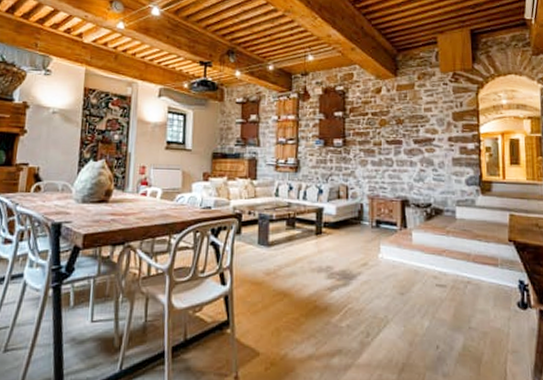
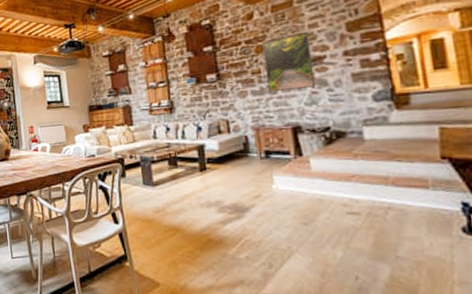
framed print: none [386,114,425,165] -> present [262,32,316,92]

